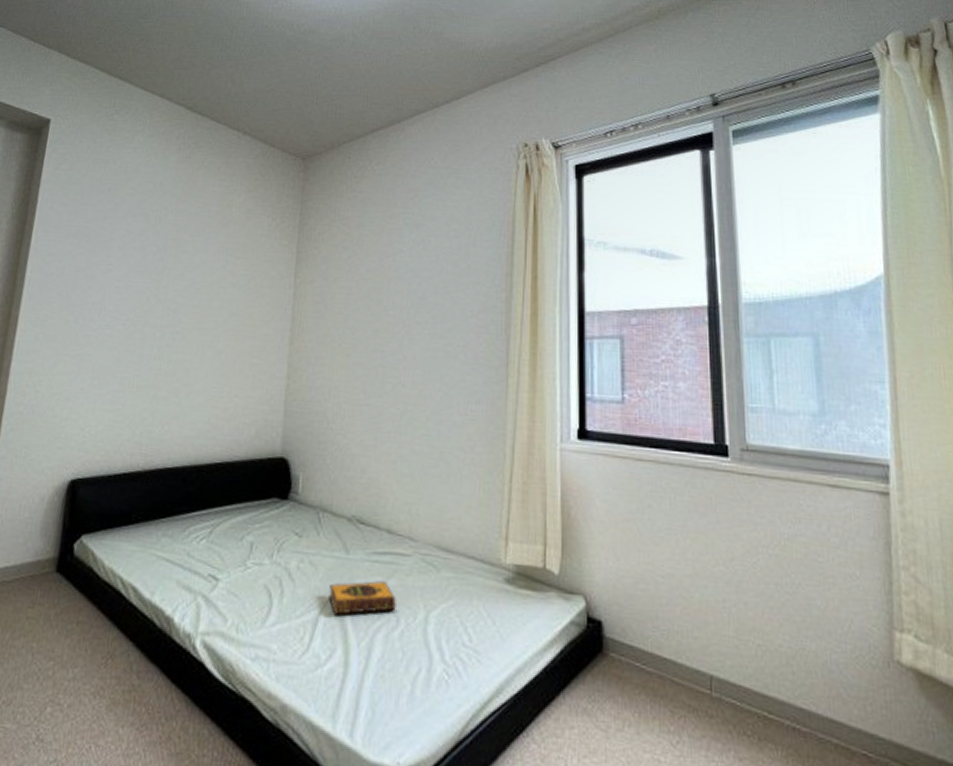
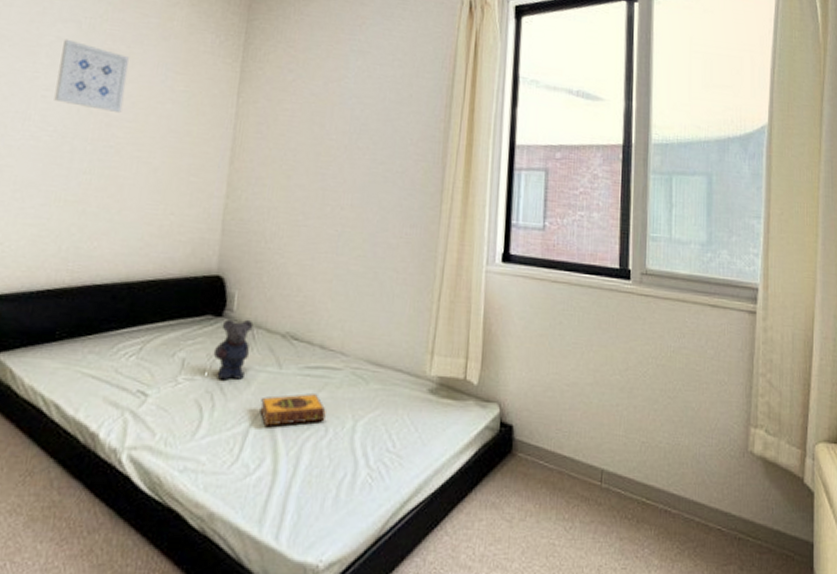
wall art: none [126,232,192,299] -> present [54,39,129,112]
bear: none [280,502,319,566] -> present [213,319,254,381]

